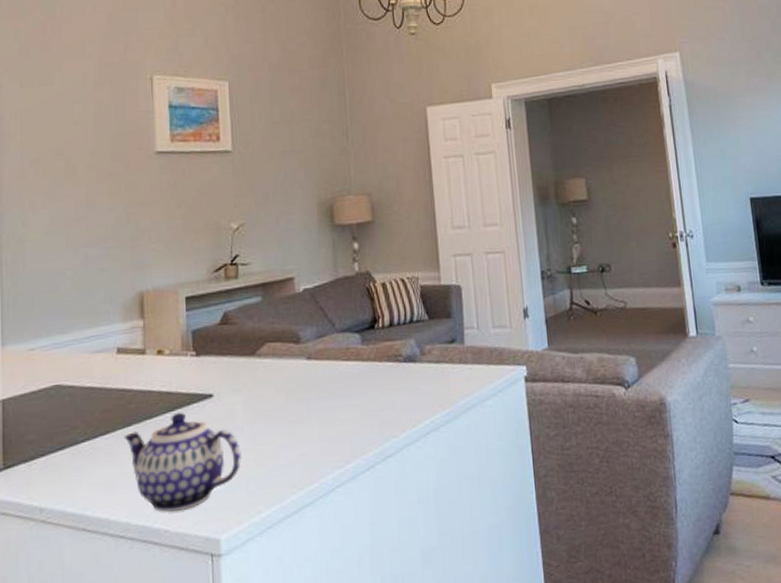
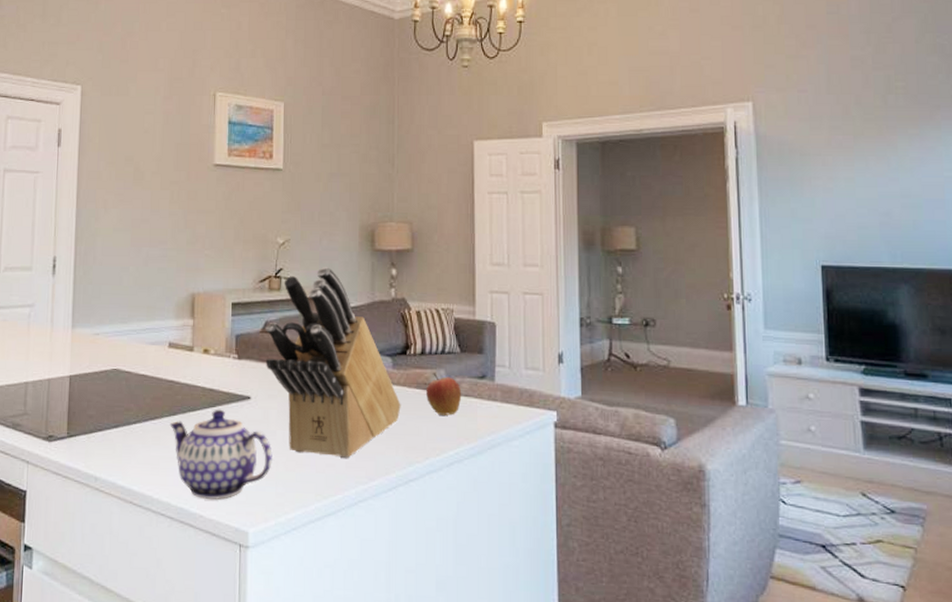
knife block: none [224,248,373,447] -> present [266,267,401,458]
fruit: none [396,343,434,386] -> present [425,372,462,416]

